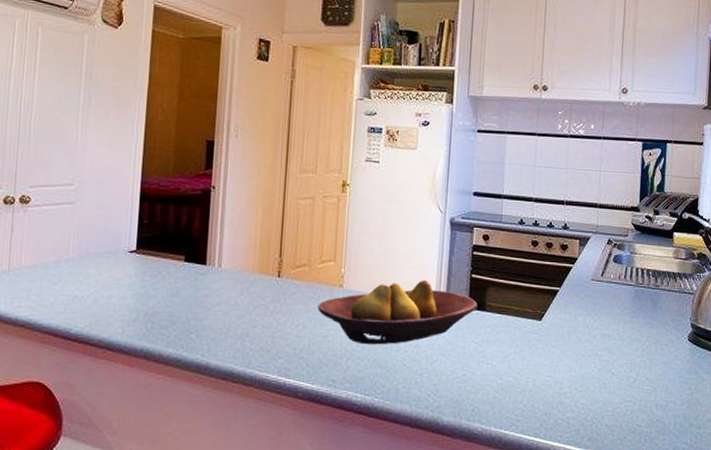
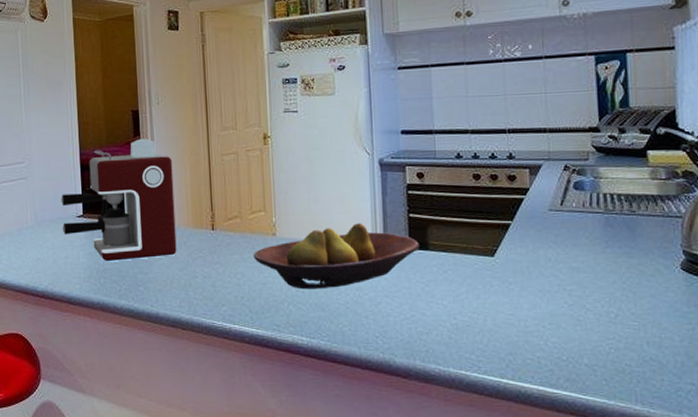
coffee maker: none [110,172,245,305] -> present [61,139,177,262]

